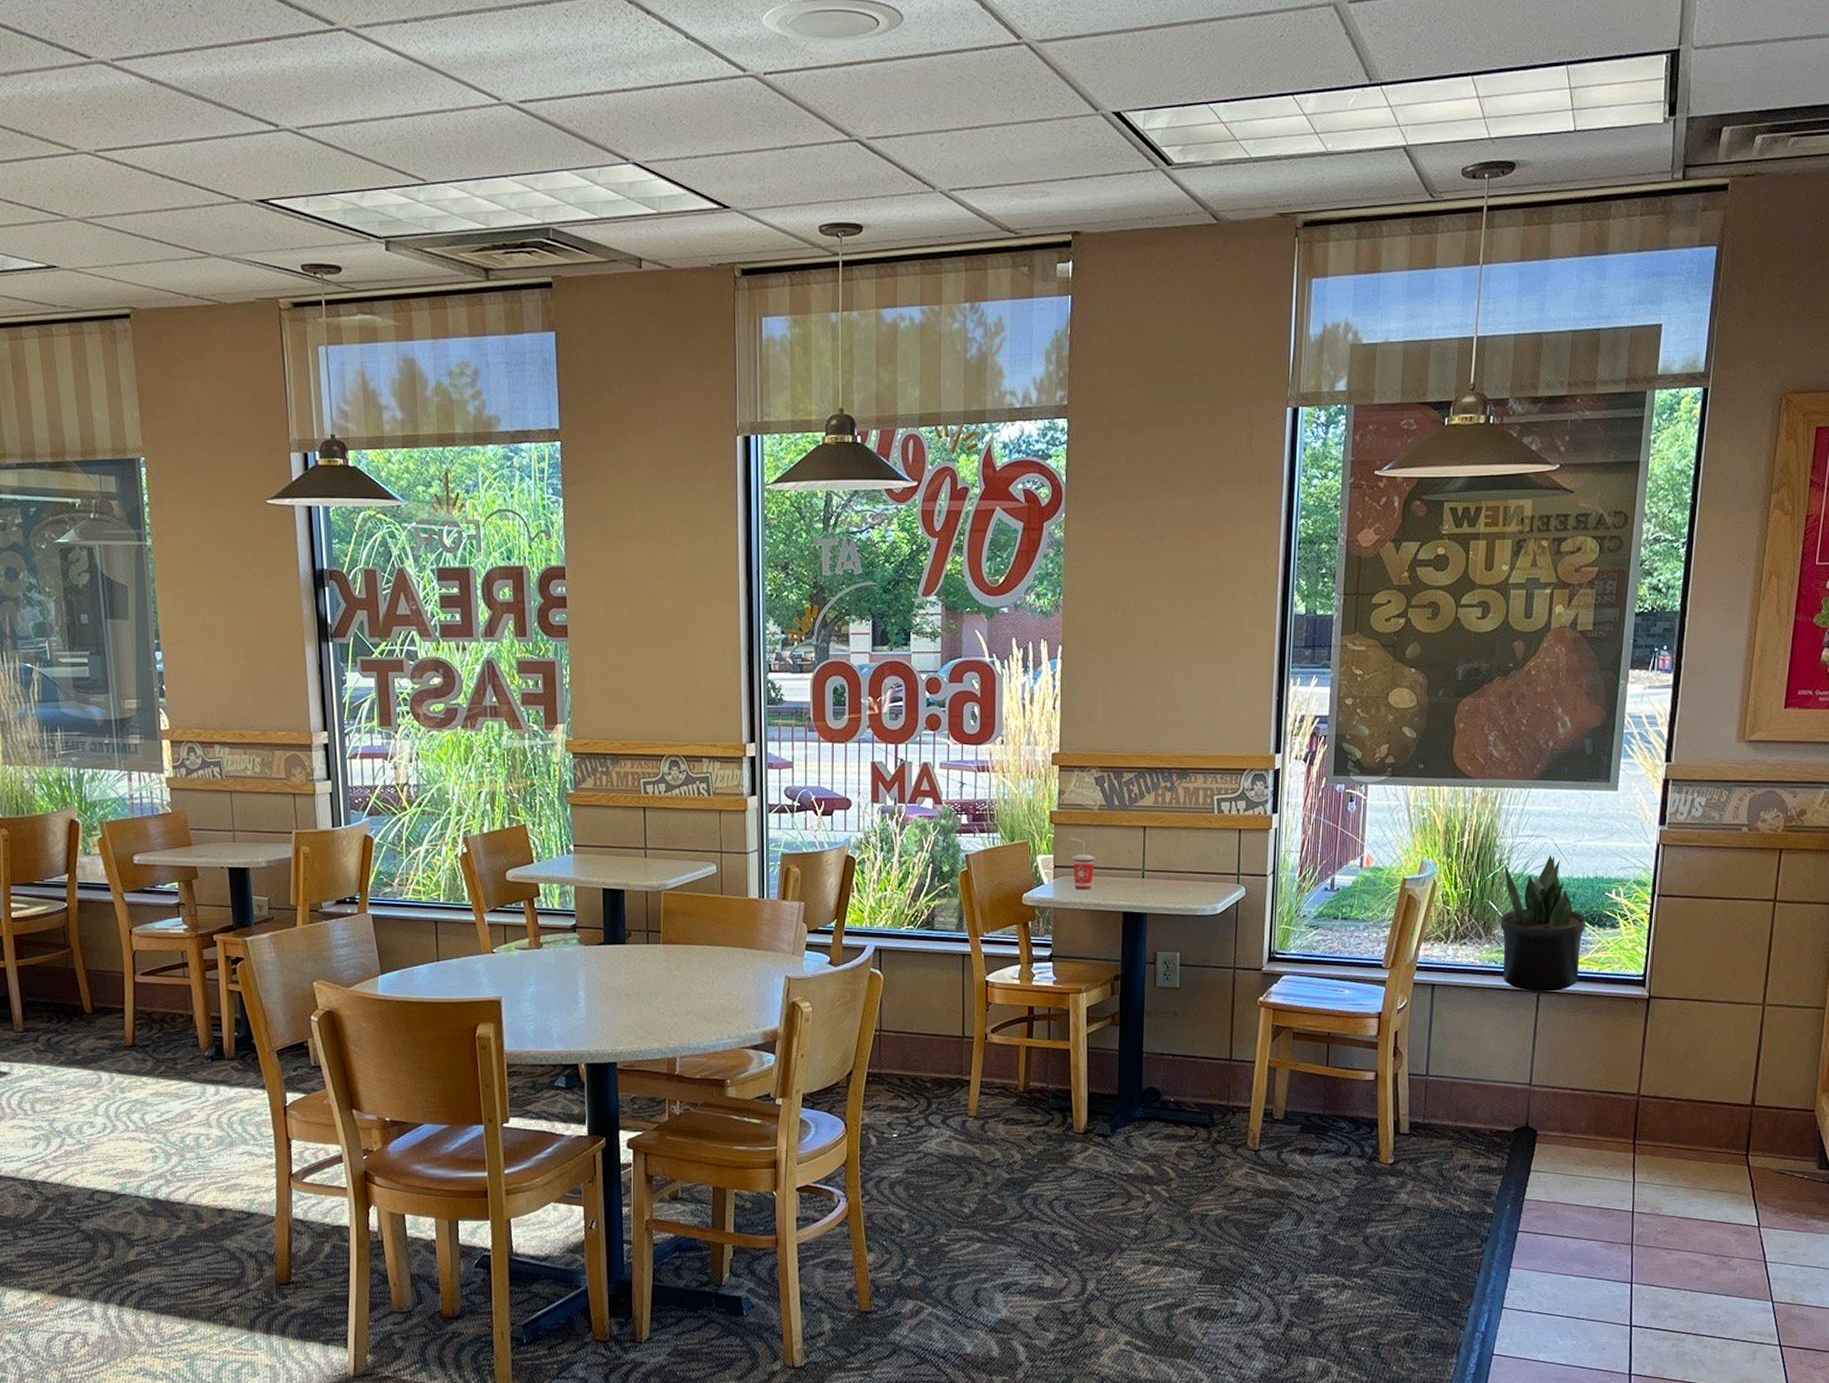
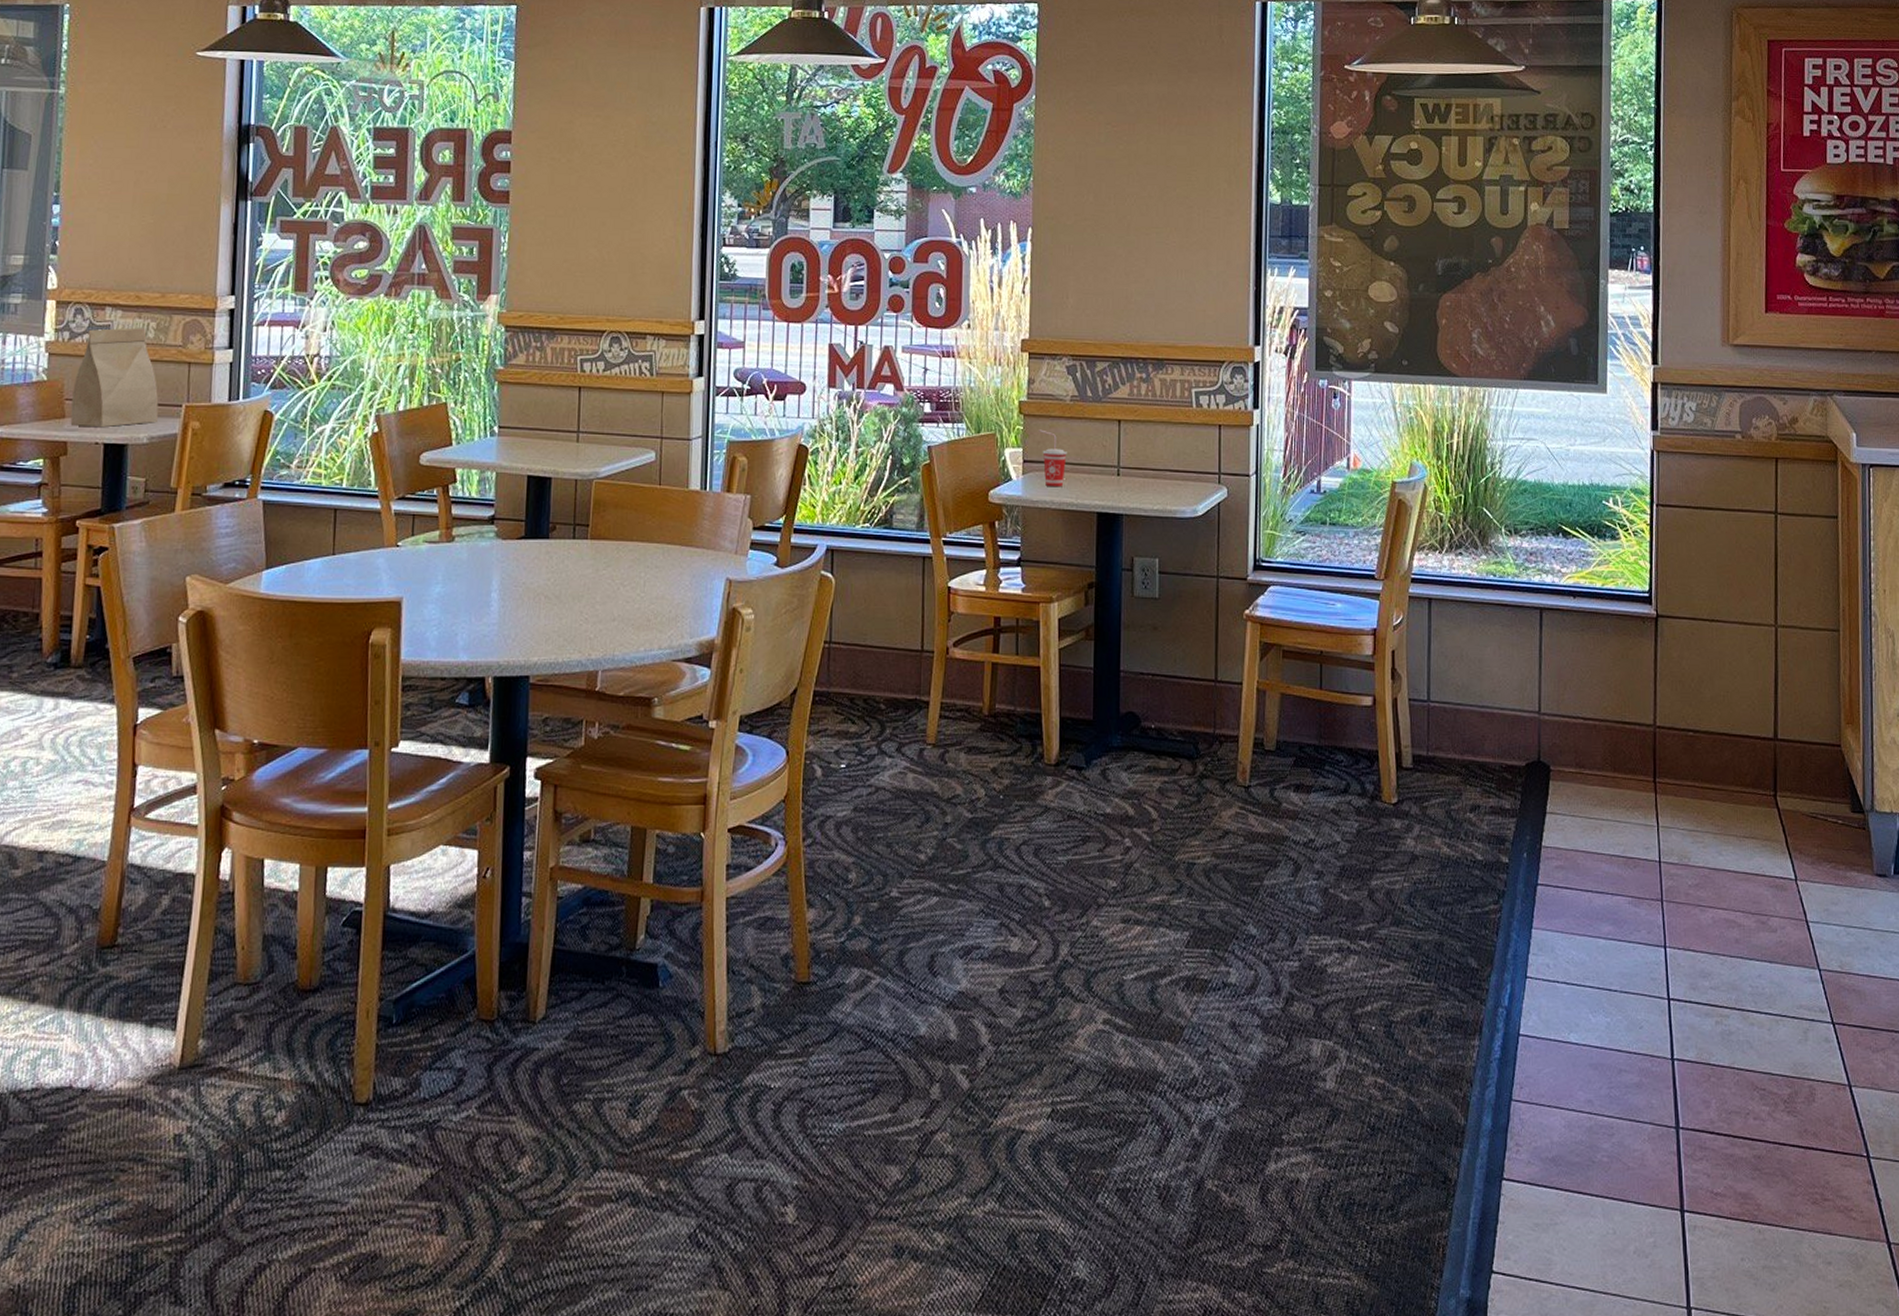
paper bag: none [195,763,272,854] -> present [70,327,159,428]
planter: present [1500,856,1586,992] -> none [1496,460,1585,608]

